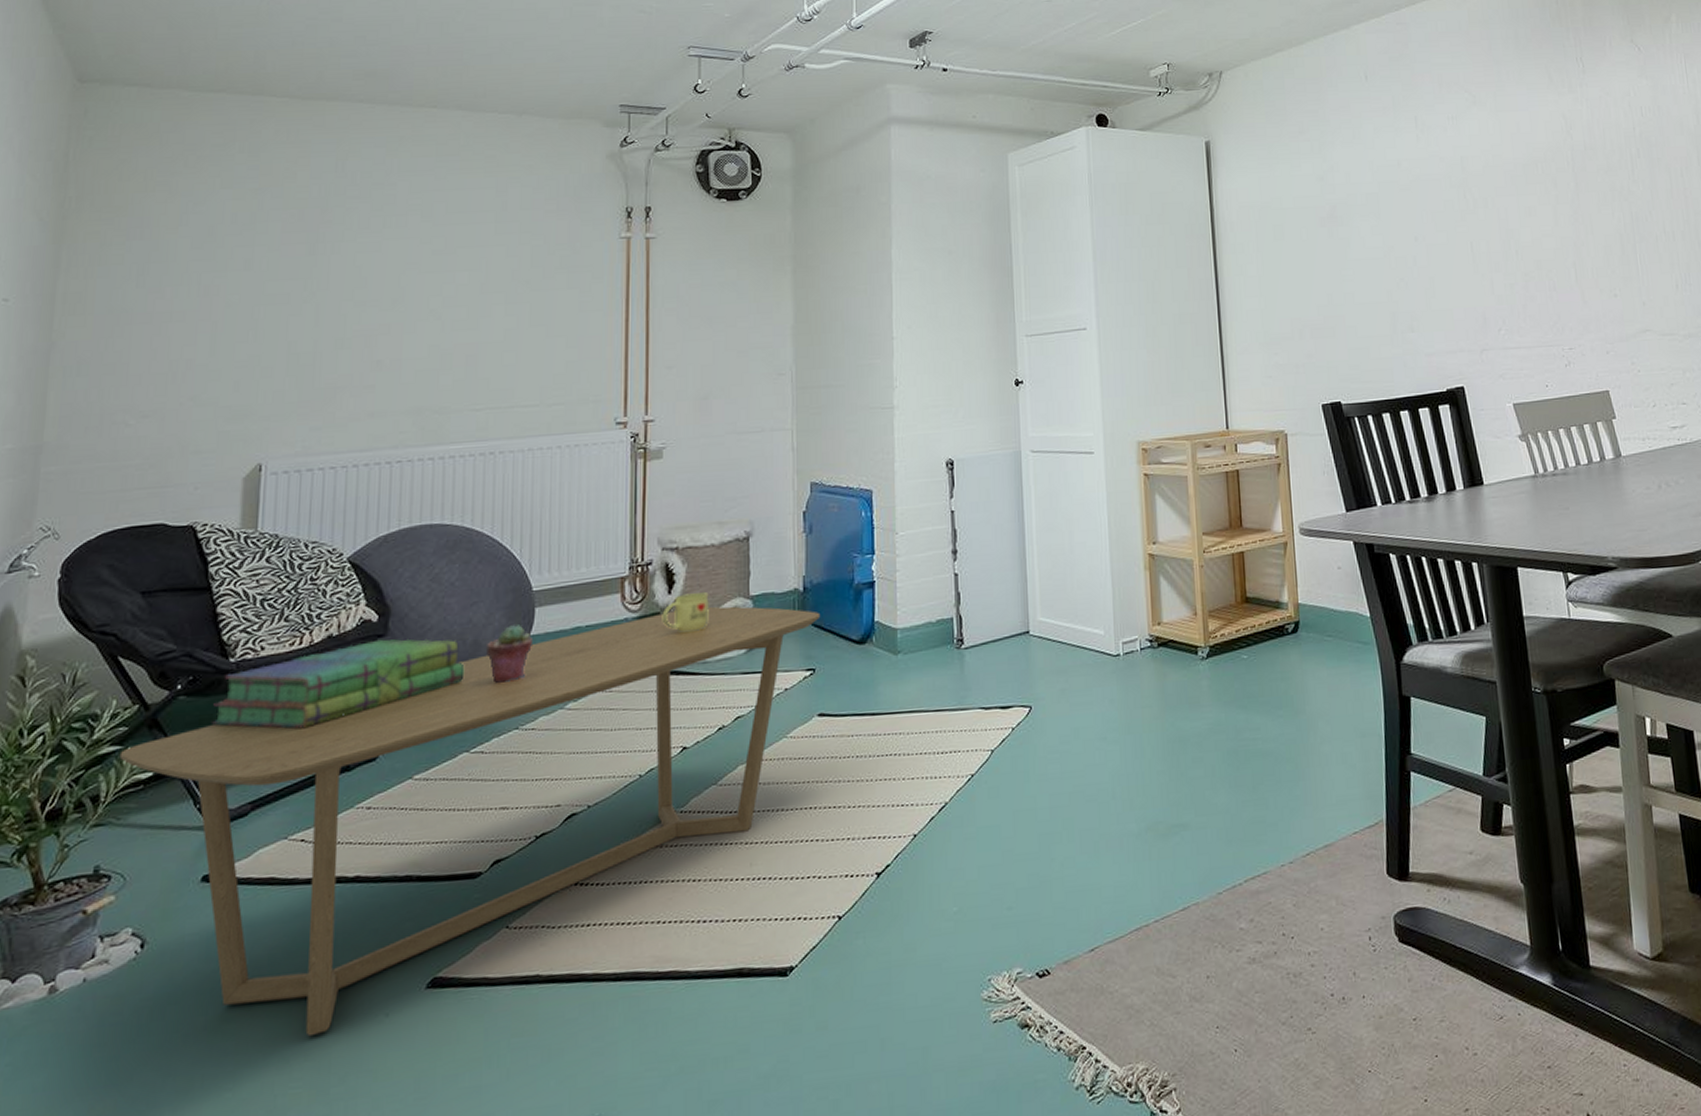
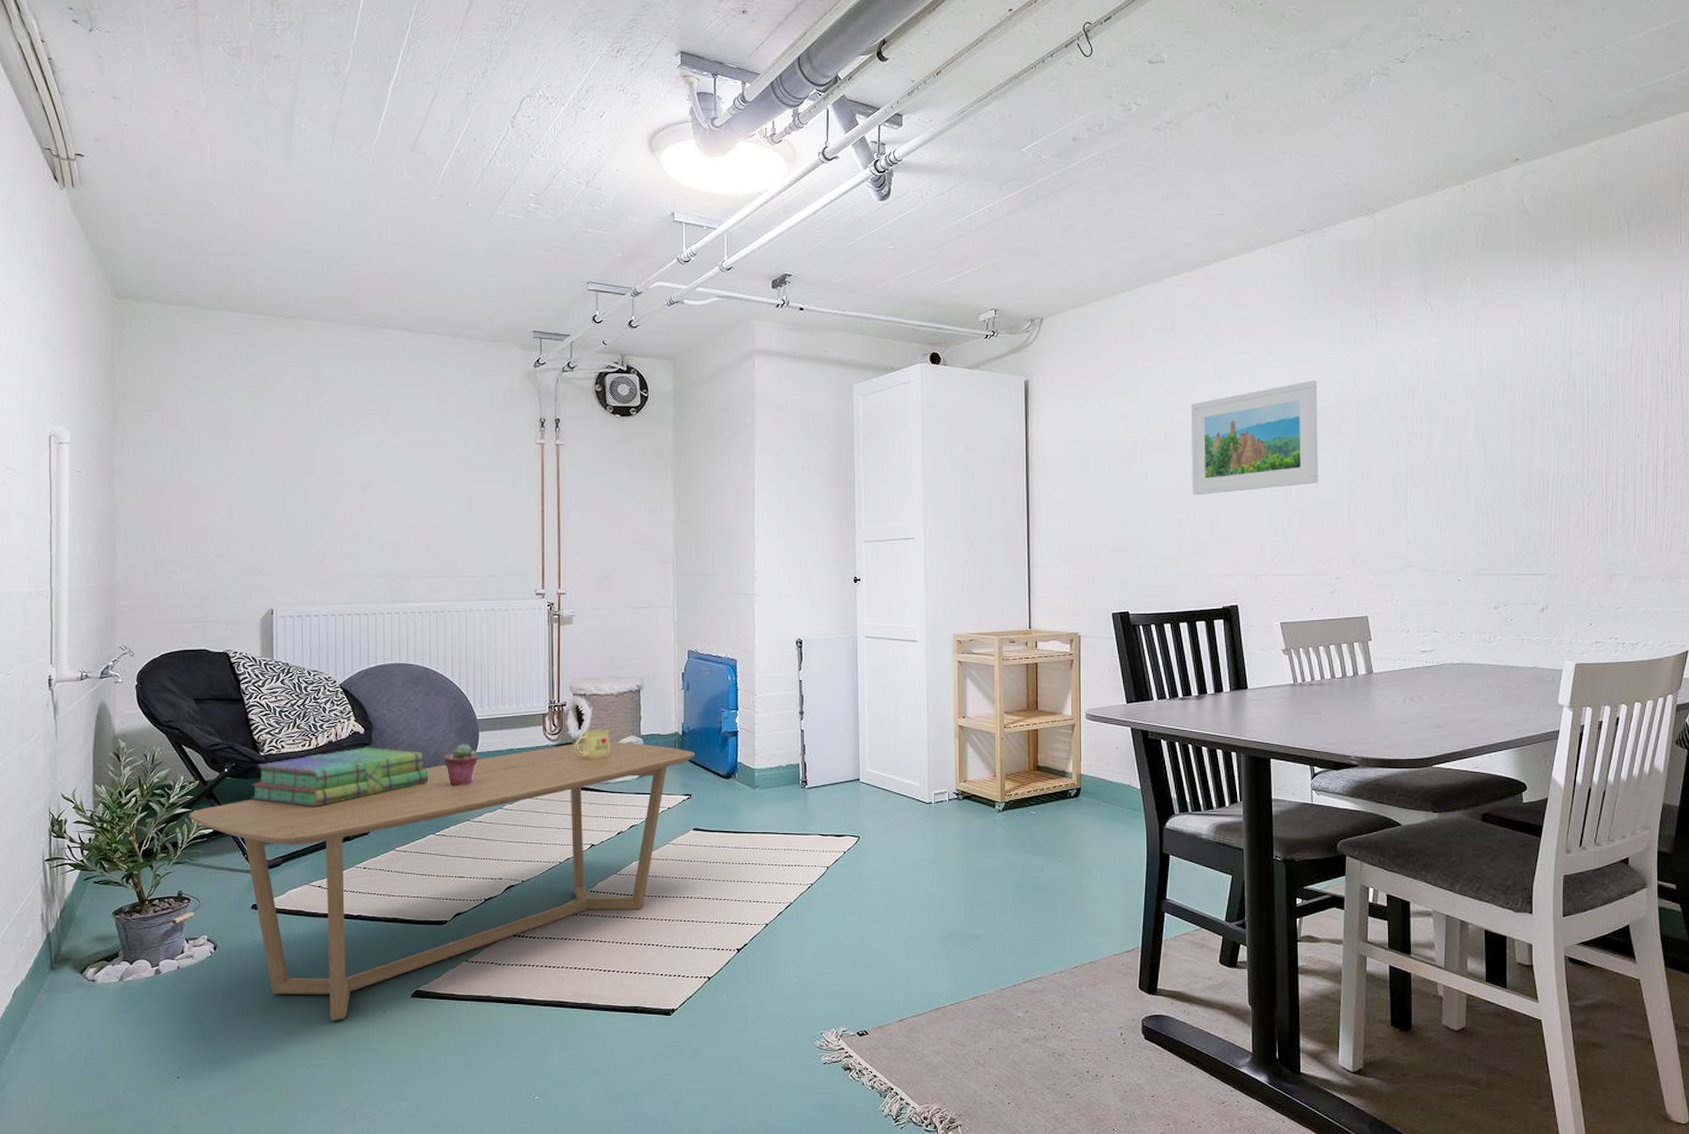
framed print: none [1393,129,1539,263] -> present [1191,380,1318,496]

